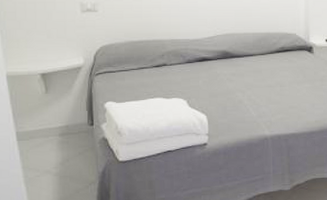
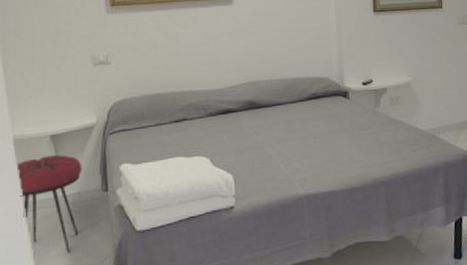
stool: none [9,91,70,178] -> present [17,155,82,253]

